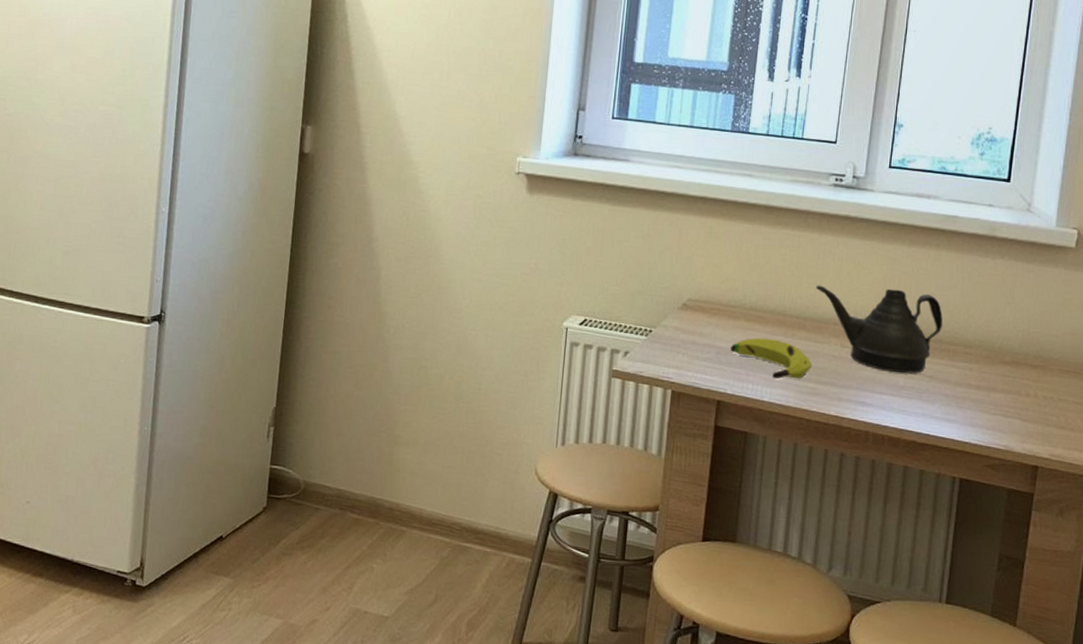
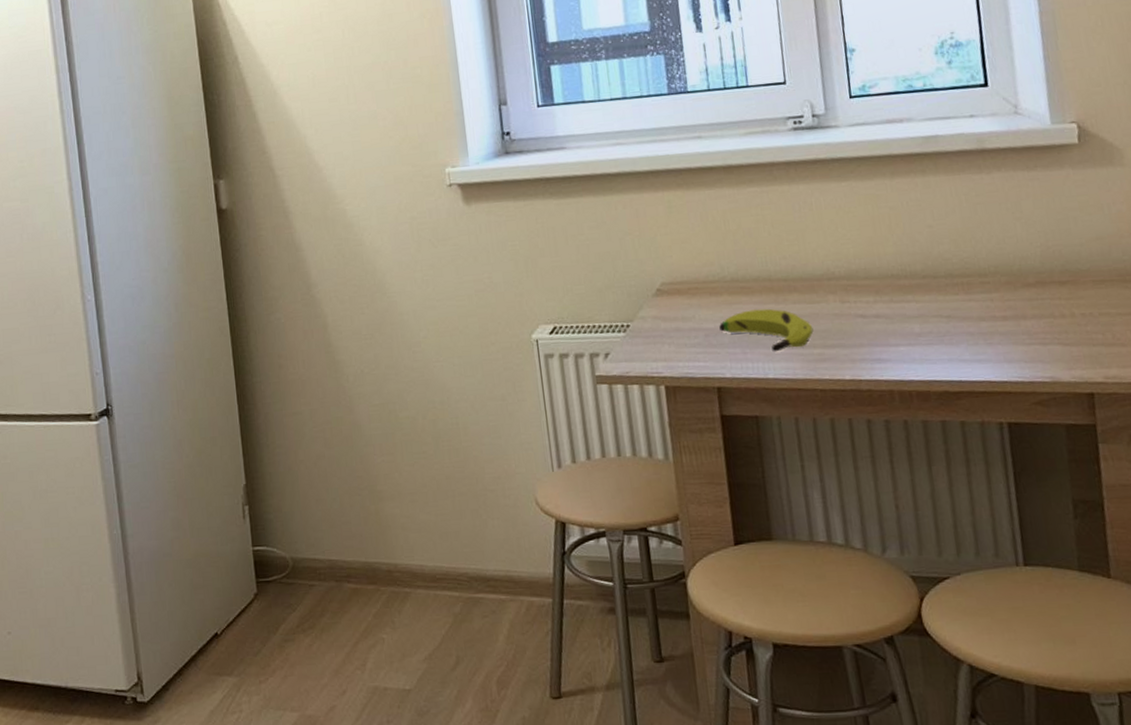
teapot: present [816,285,943,374] -> none [798,226,949,320]

